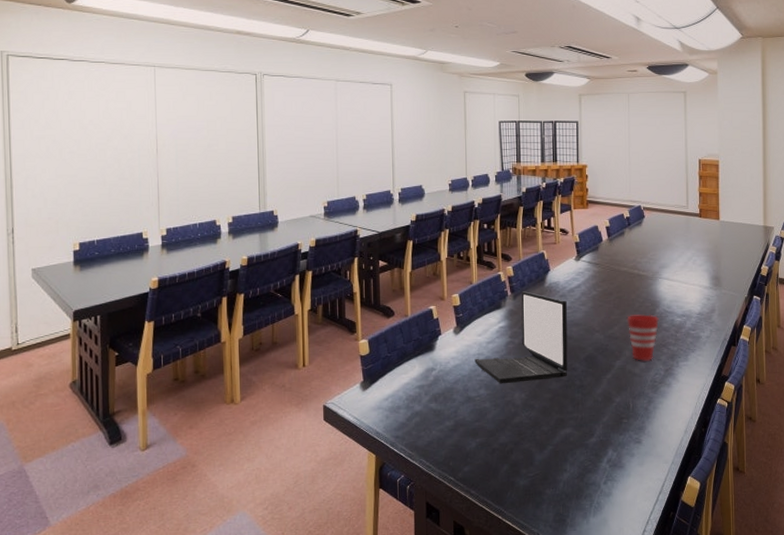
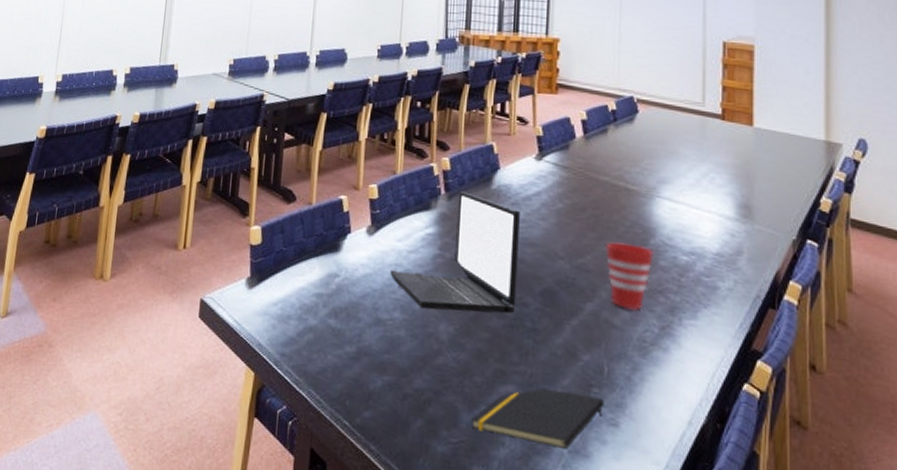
notepad: none [542,425,632,466] -> present [471,387,605,449]

